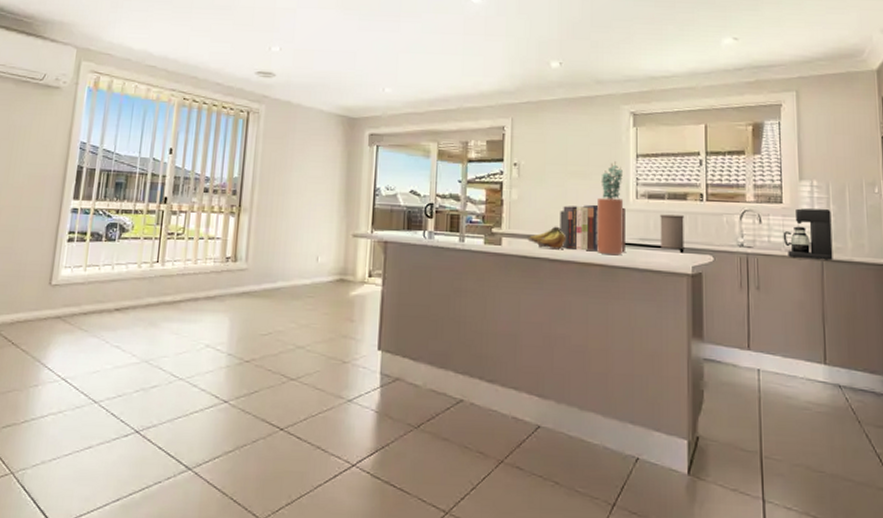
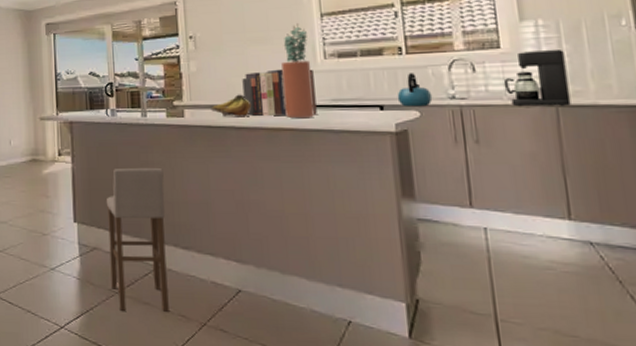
bar stool: none [411,294,476,448] -> present [106,167,169,312]
canister: present [660,214,684,249] -> none [353,71,385,107]
kettle: none [695,219,725,252] -> present [397,73,433,107]

